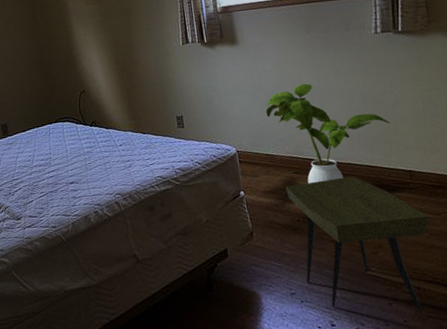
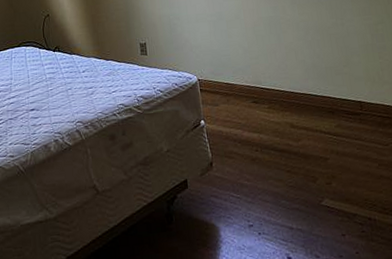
house plant: present [266,83,391,184] -> none [226,14,342,114]
side table: present [285,176,430,315] -> none [244,106,379,246]

